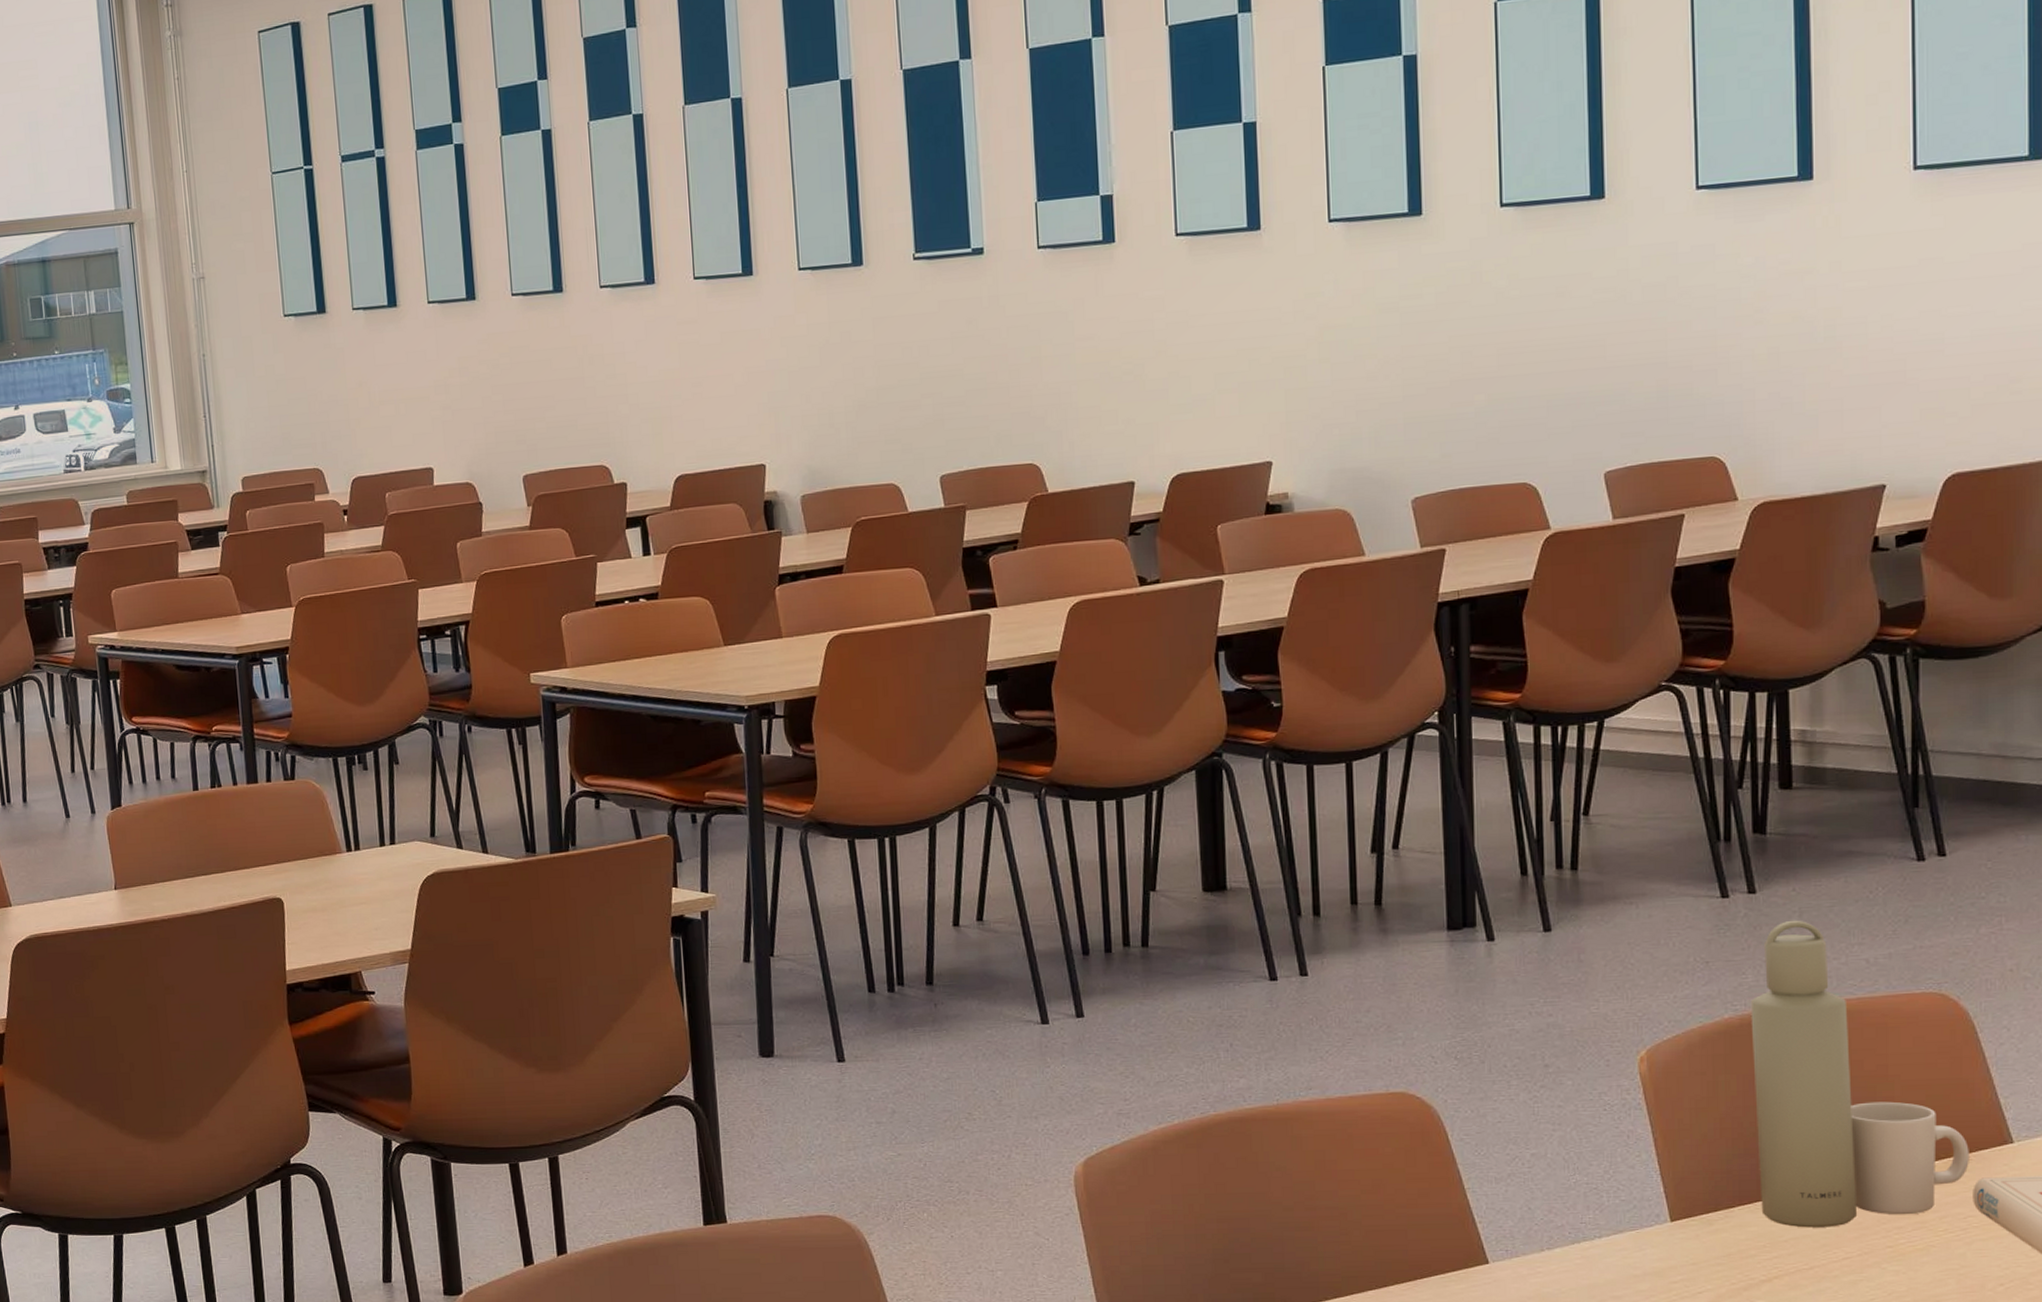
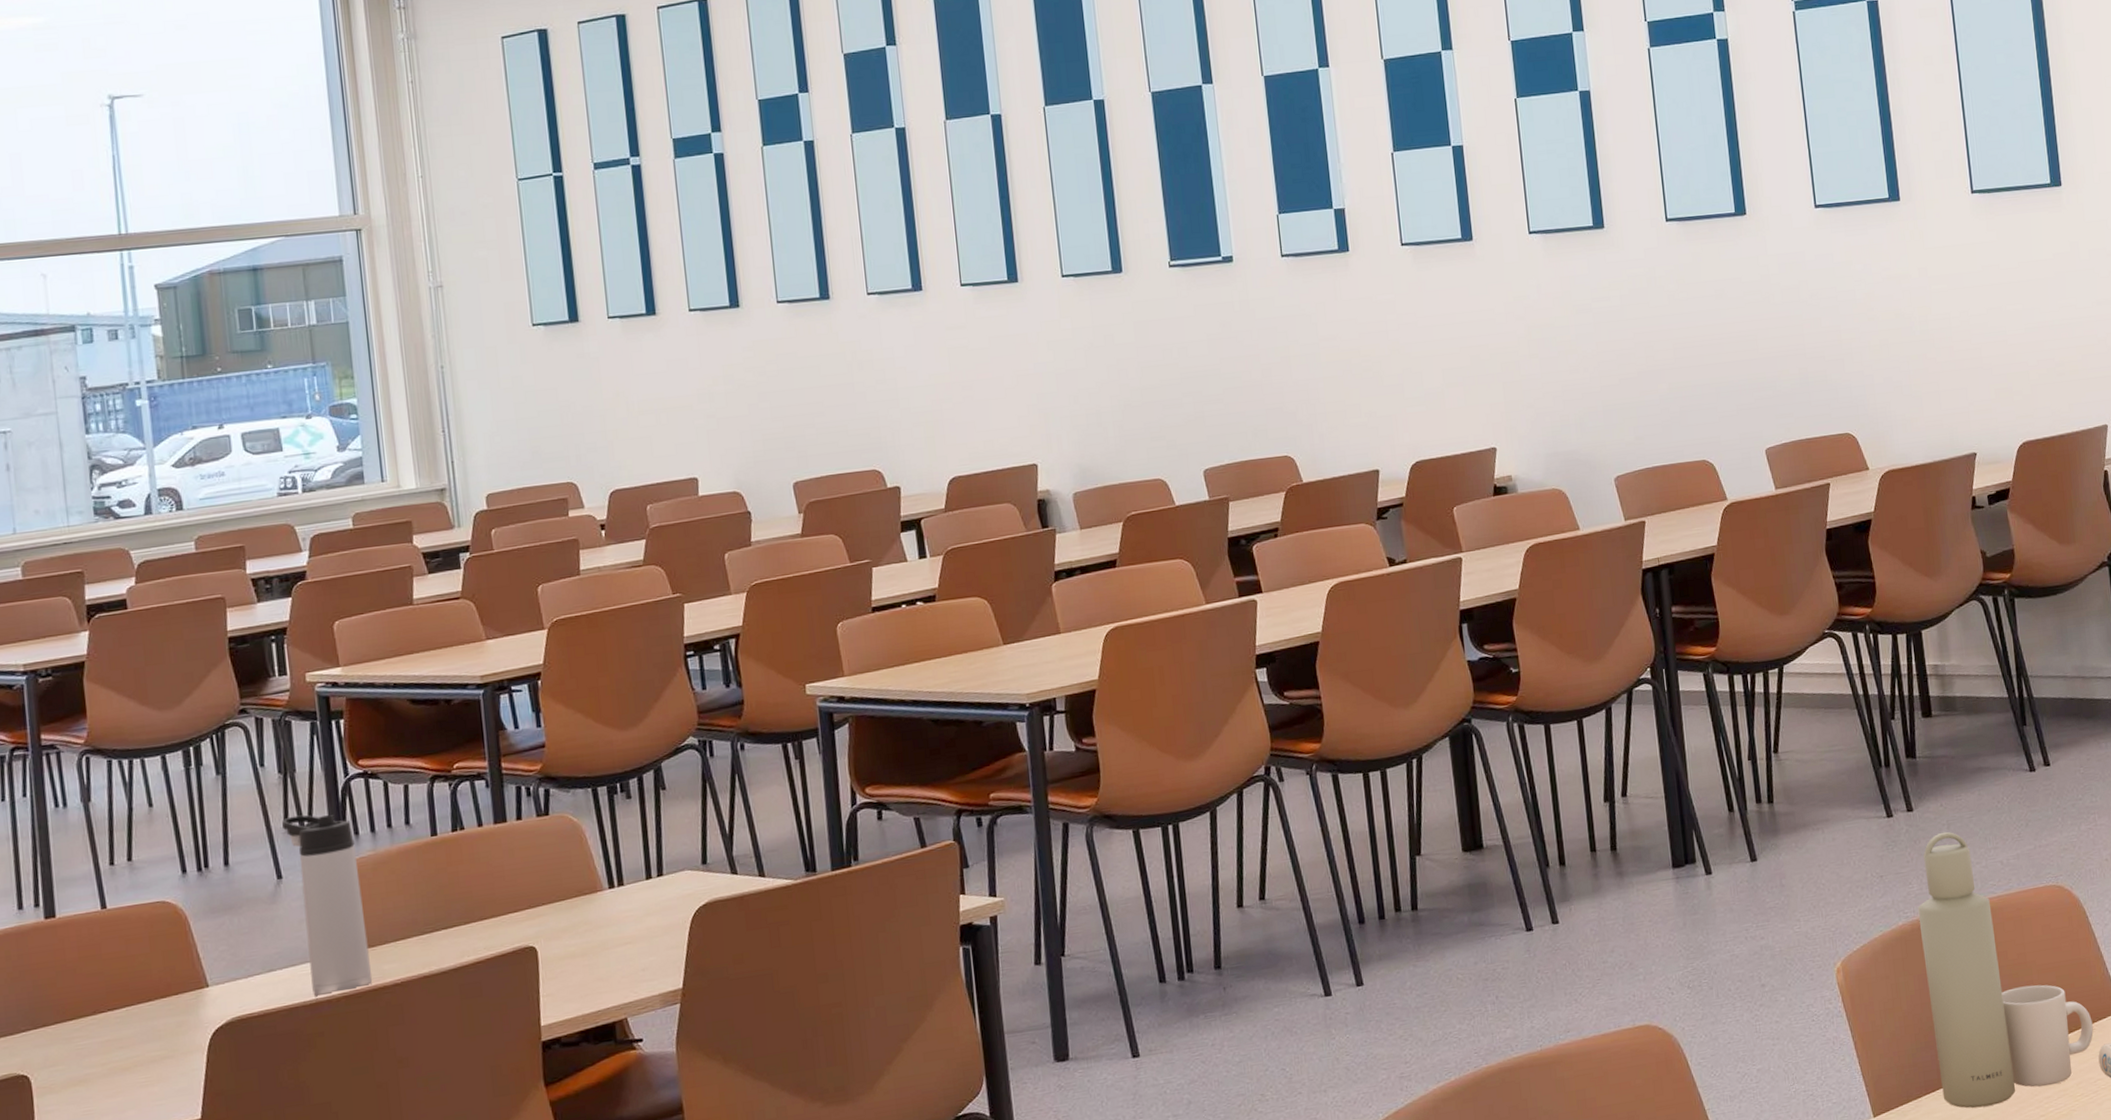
thermos bottle: none [69,762,144,927] -> present [281,814,373,1000]

